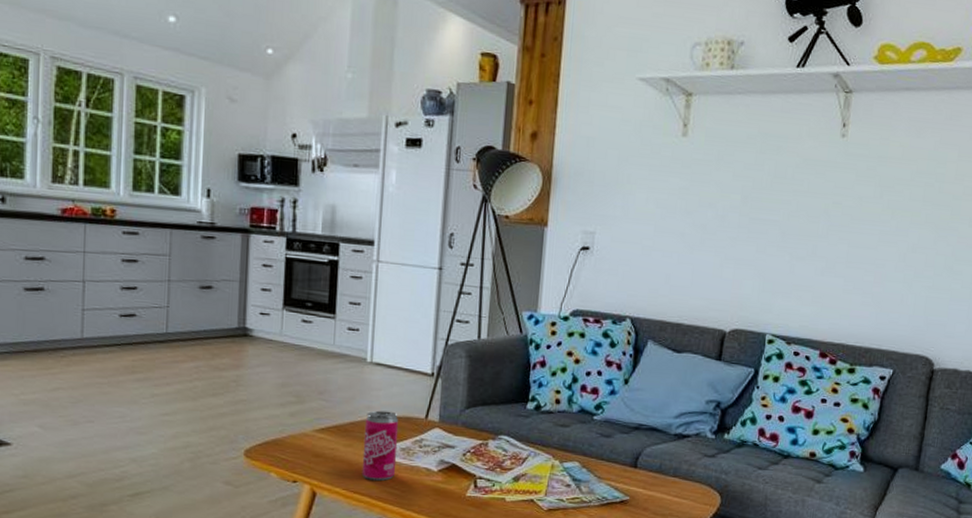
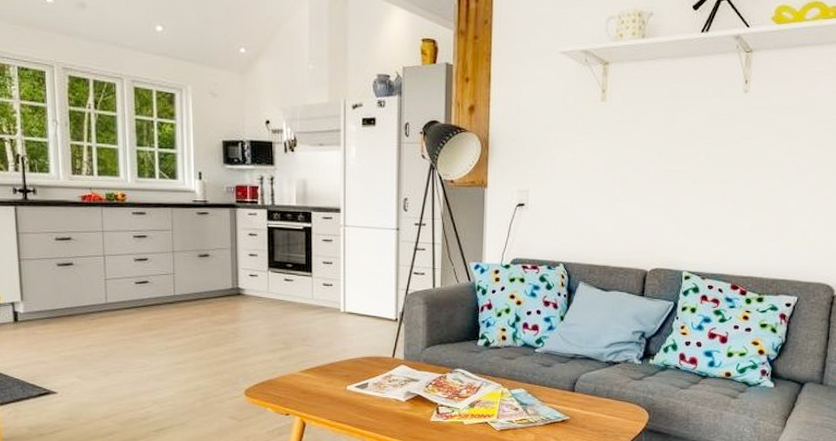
beverage can: present [361,410,399,482] -> none [342,352,371,412]

